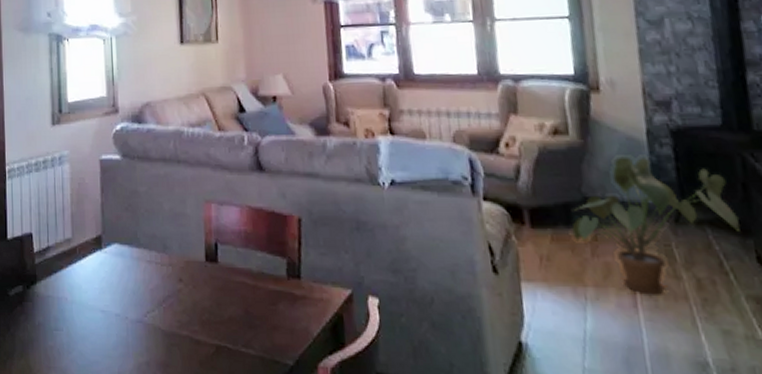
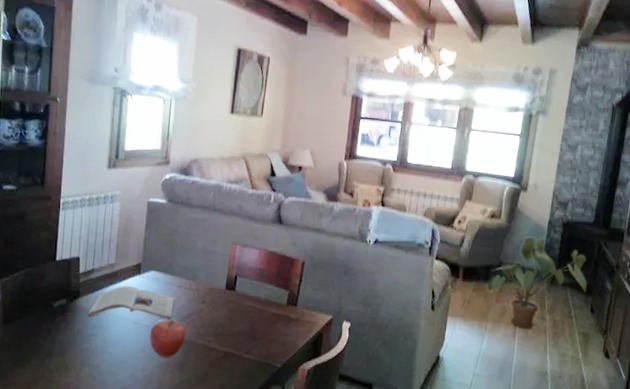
magazine: none [48,265,146,306] -> present [88,286,174,319]
fruit: none [121,306,166,357] -> present [149,320,186,358]

